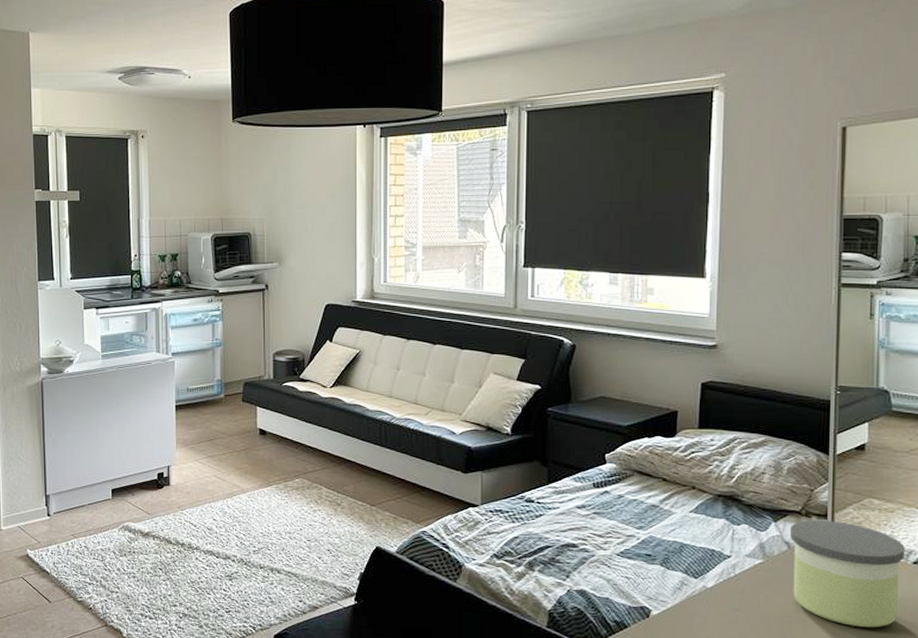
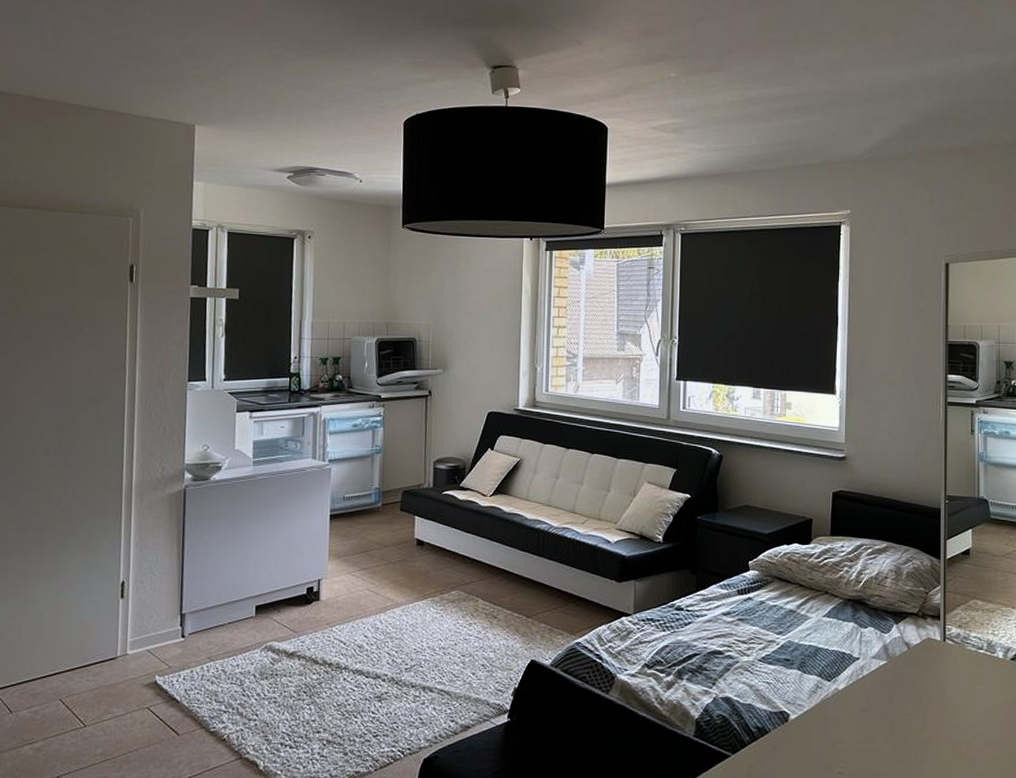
candle: present [789,520,905,628] -> none [908,622,1004,723]

